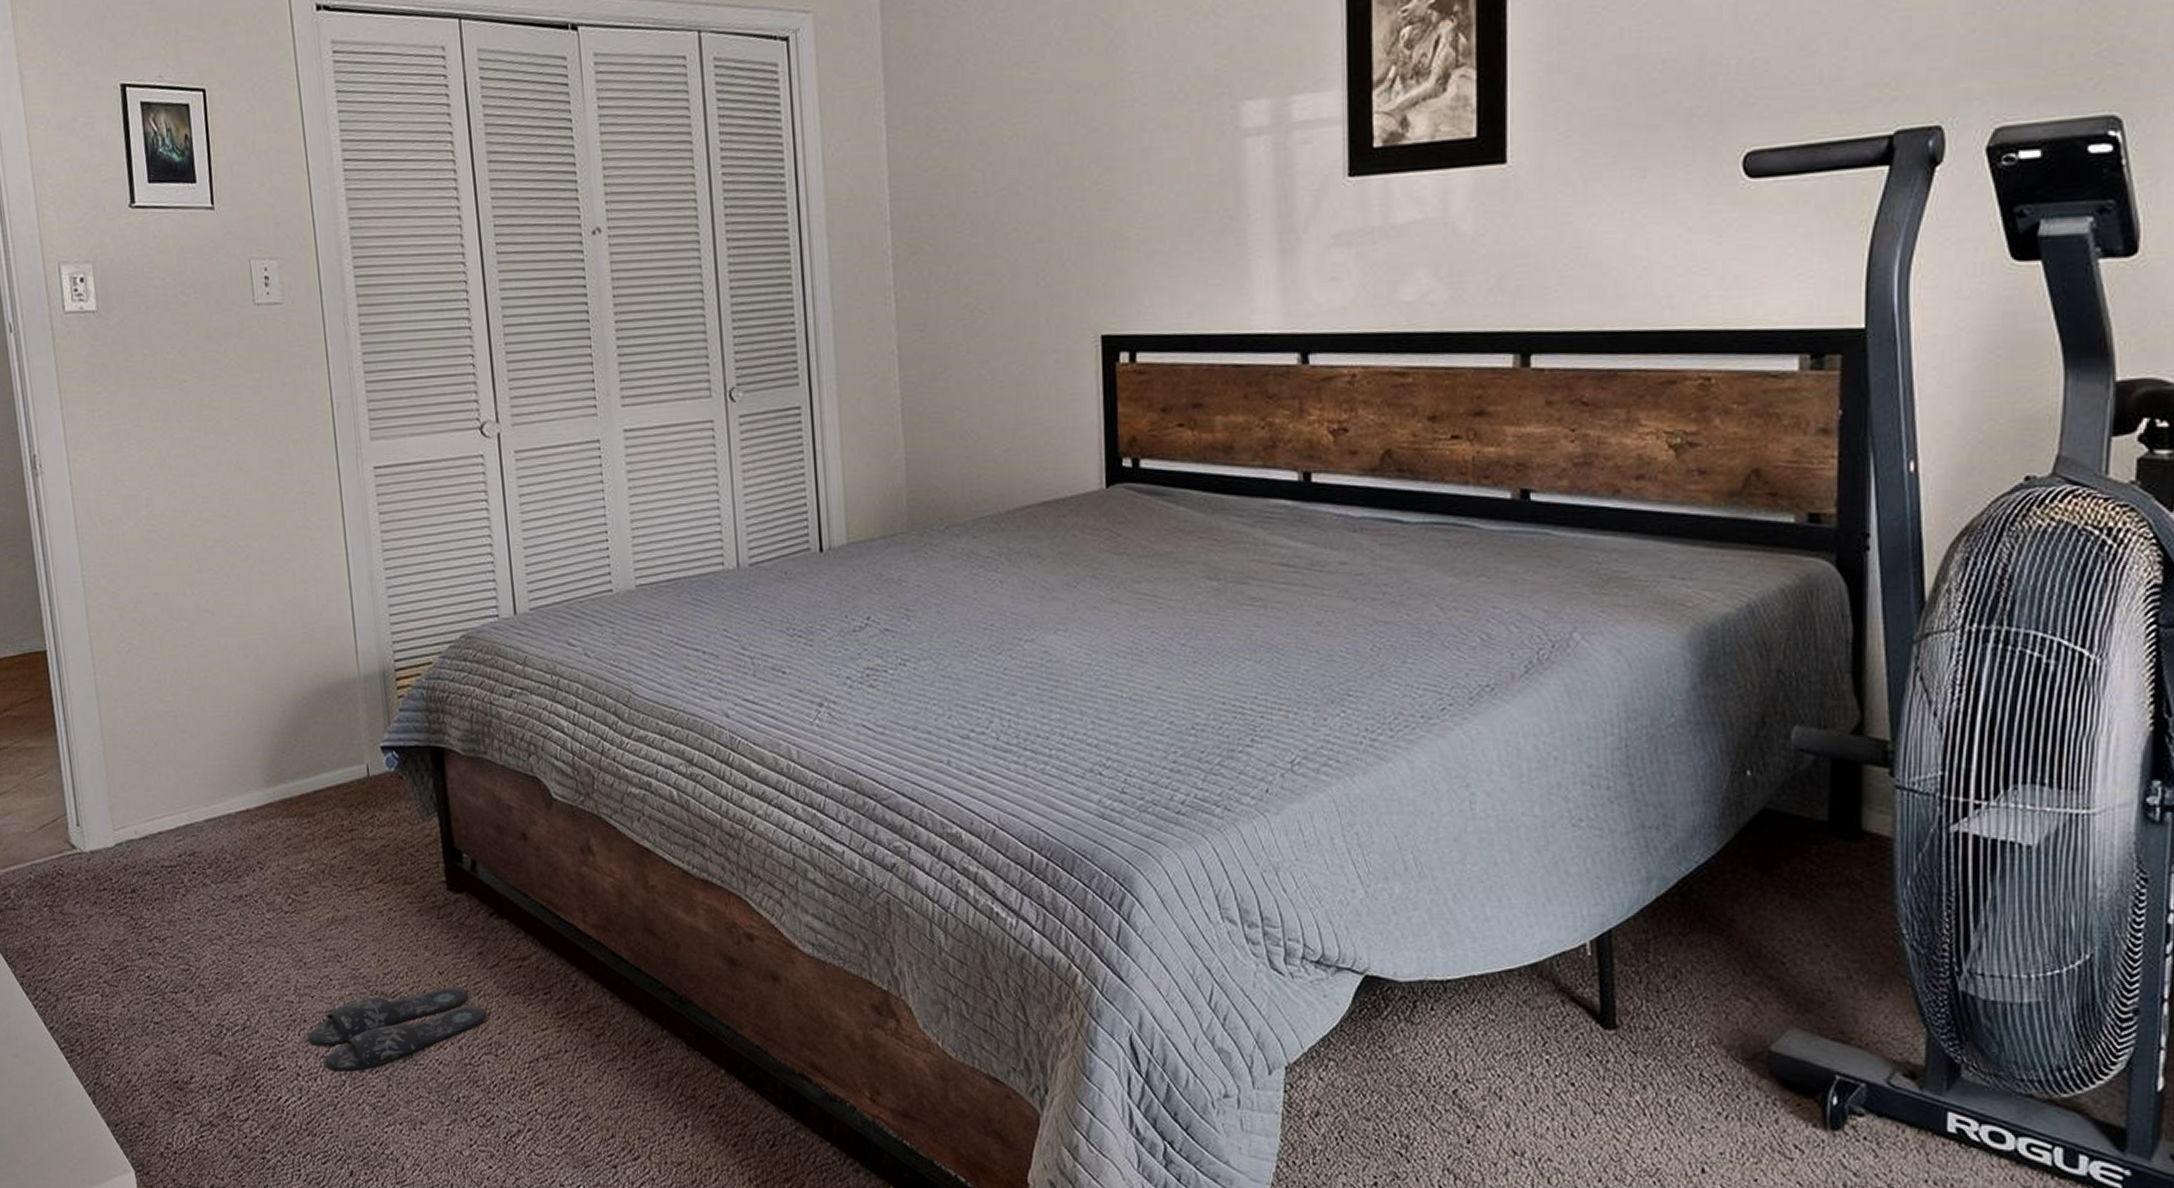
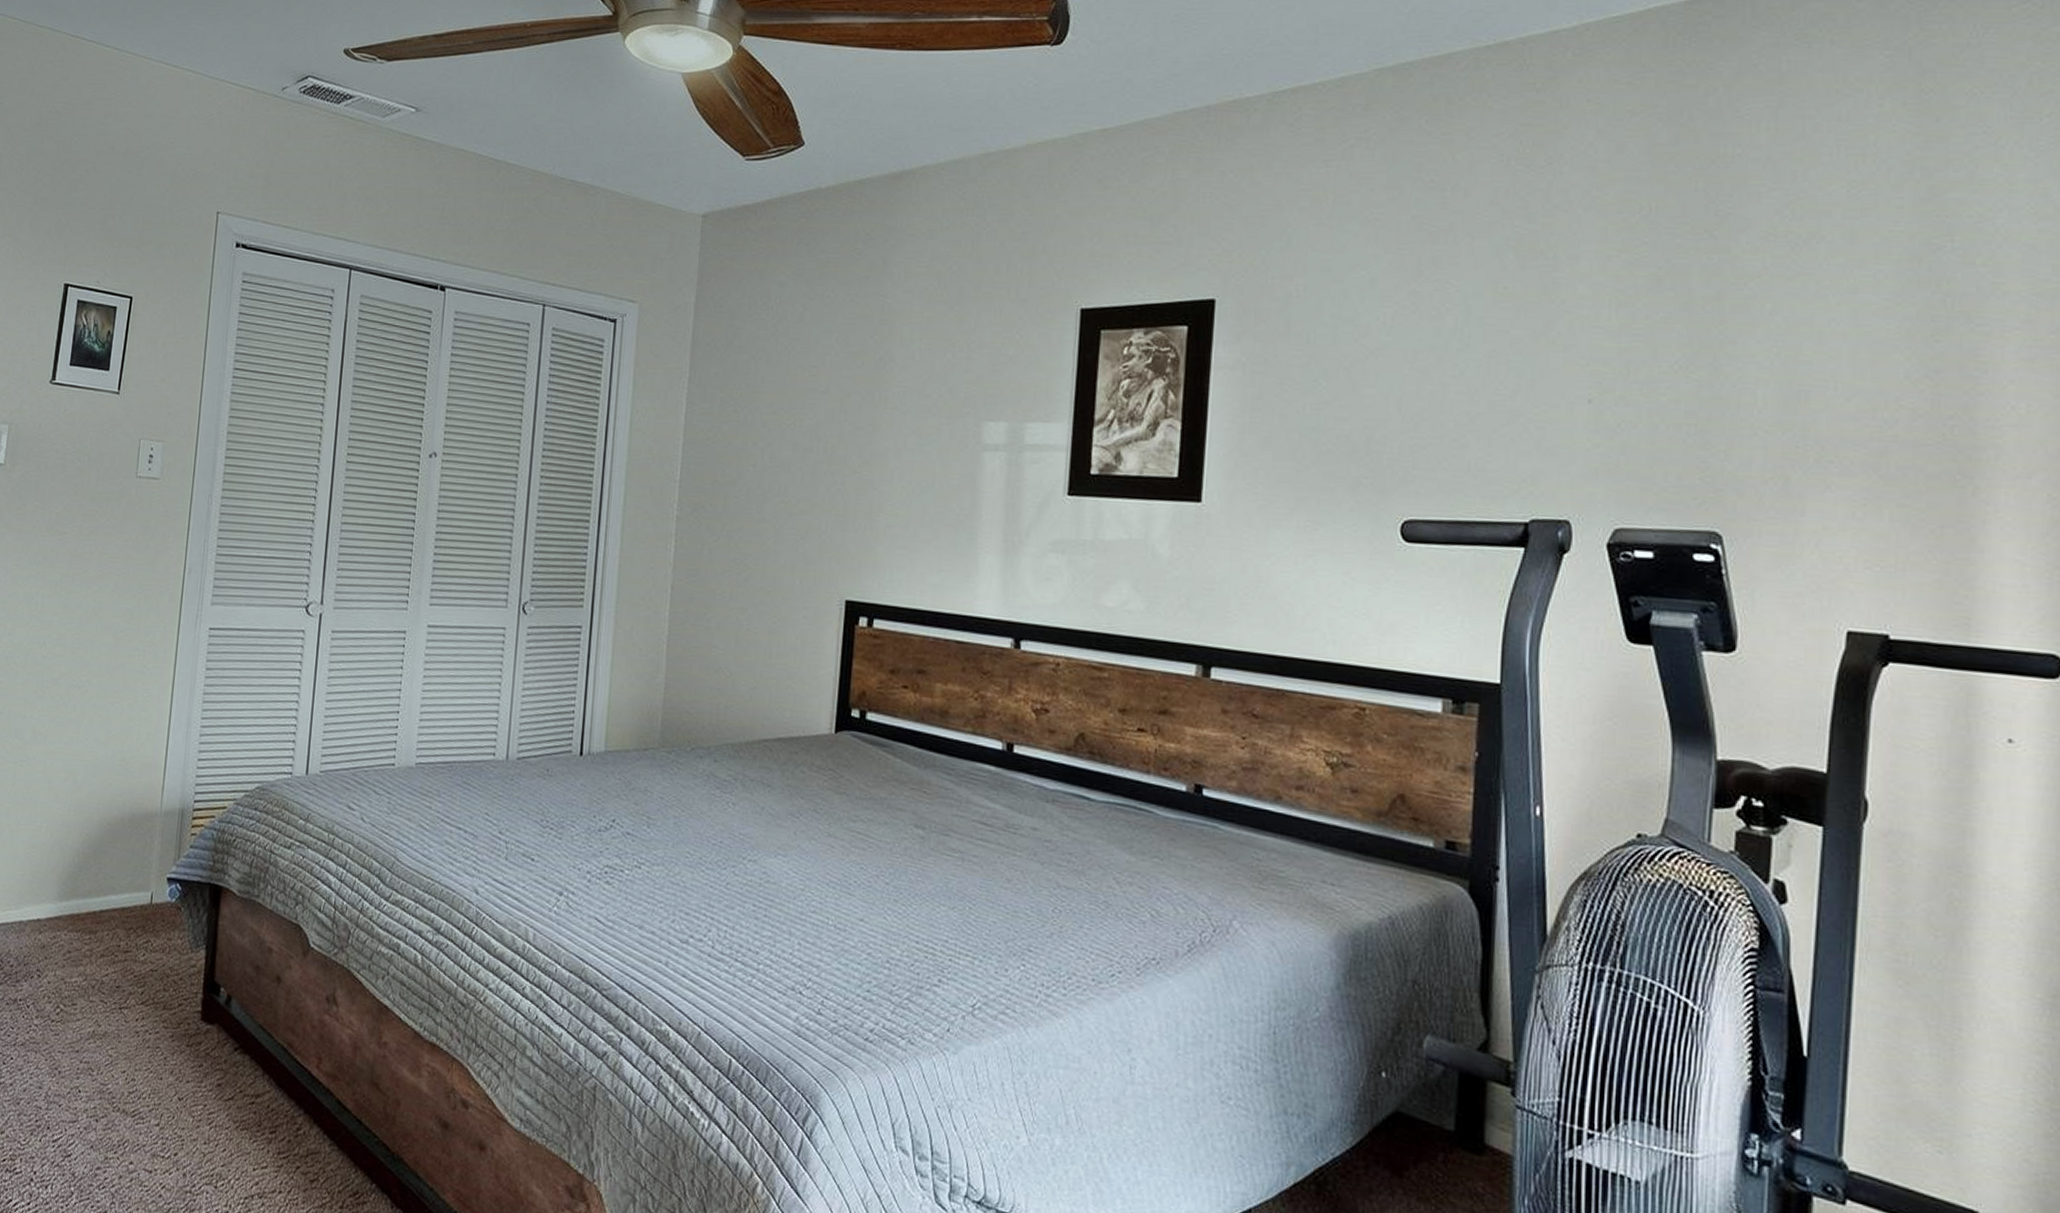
slippers: present [308,986,487,1071] -> none [48,1113,215,1184]

